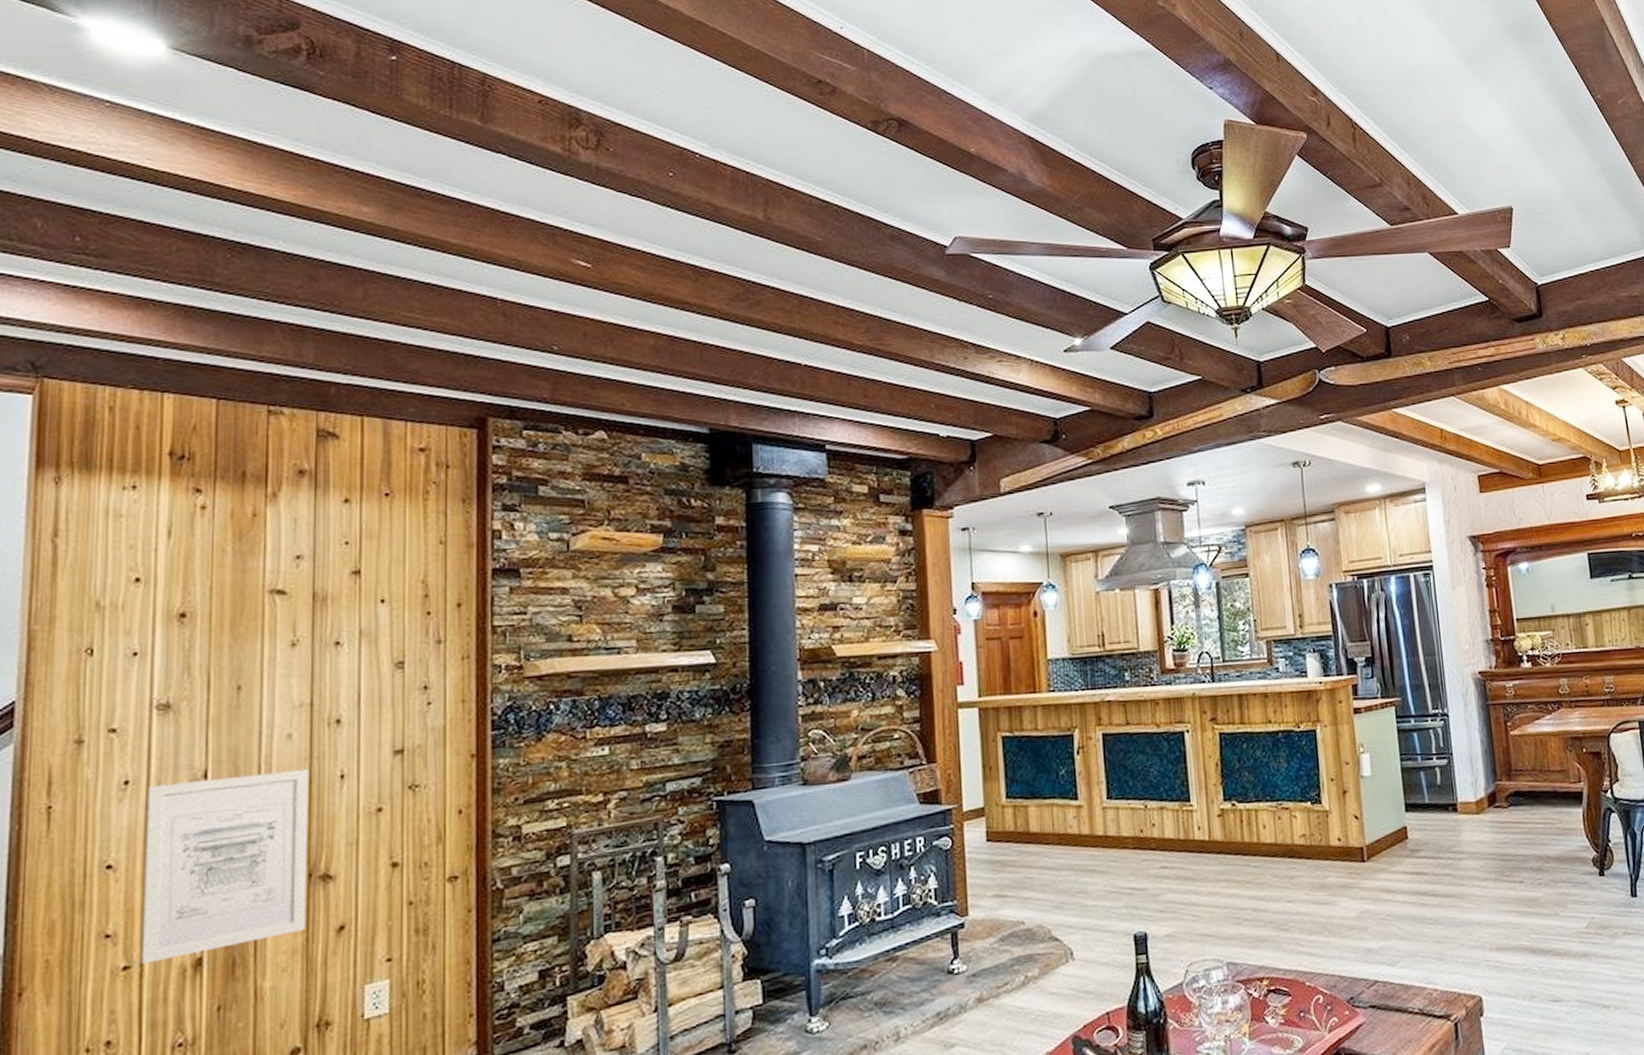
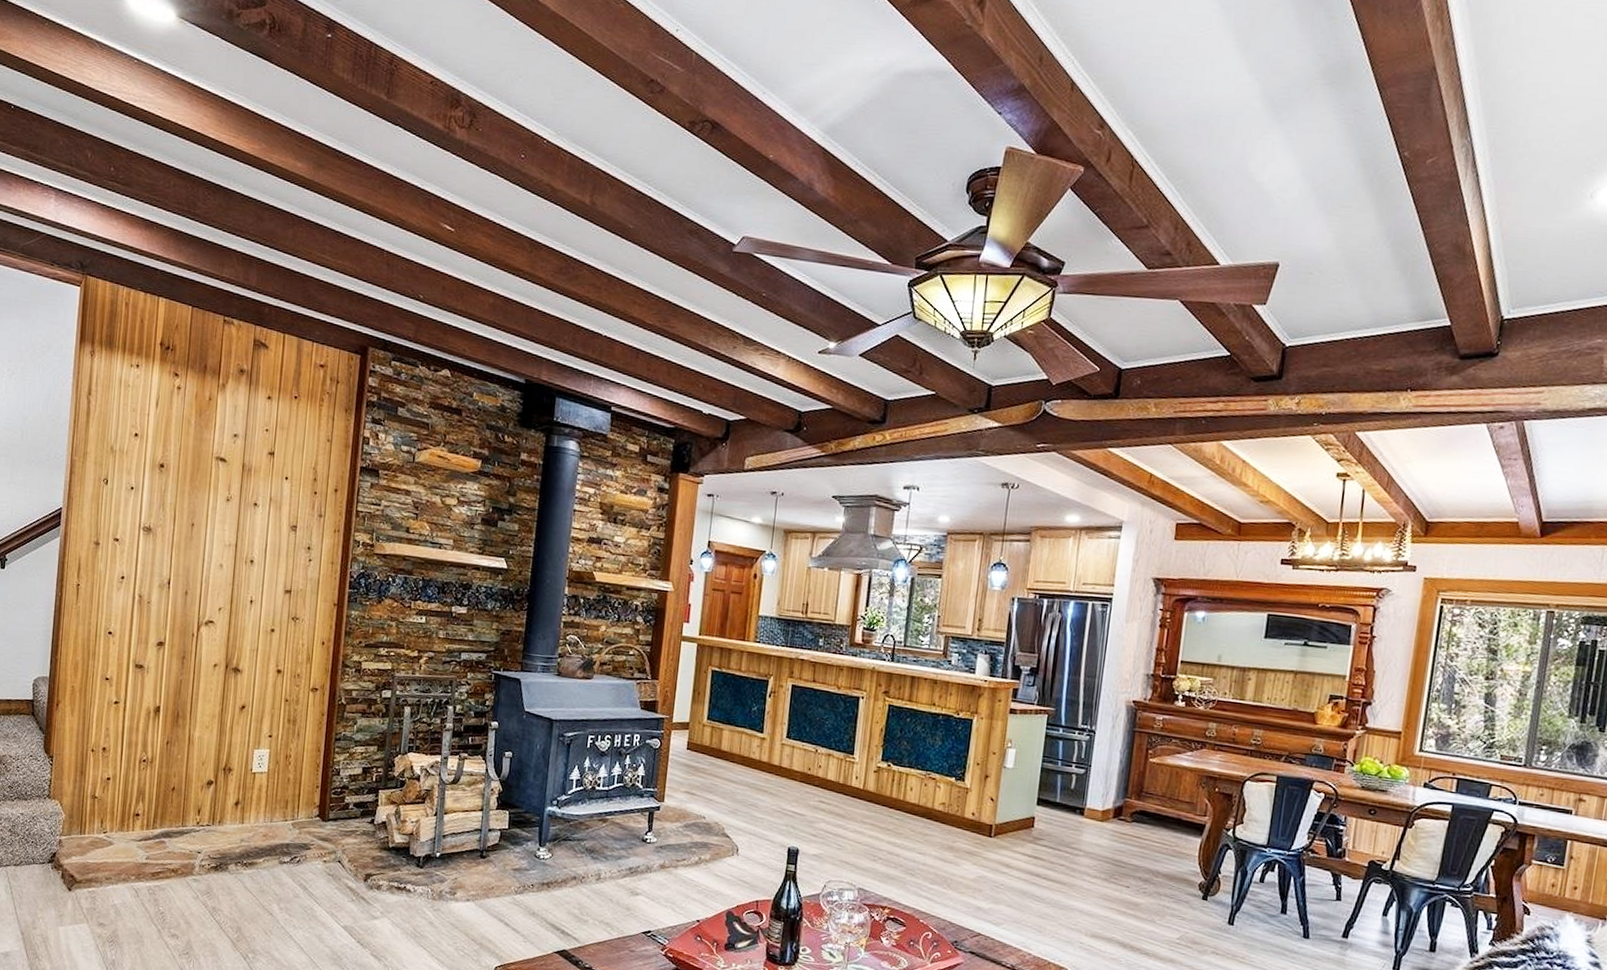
wall art: present [140,768,310,964] -> none [125,582,232,704]

